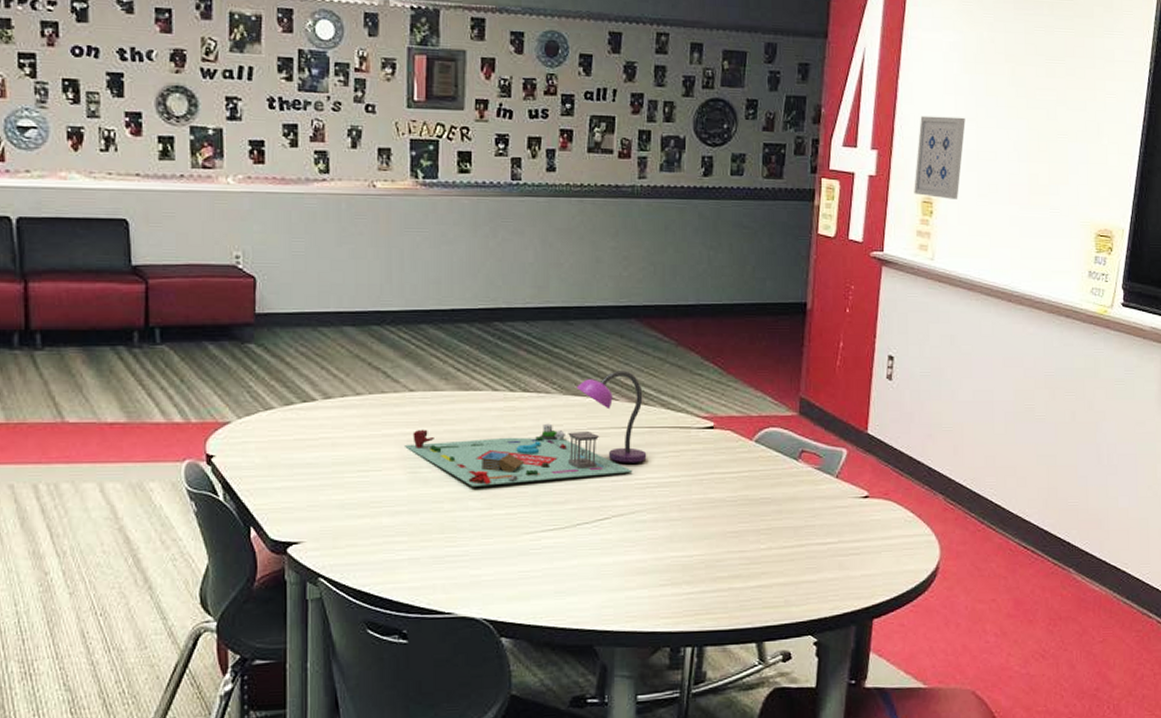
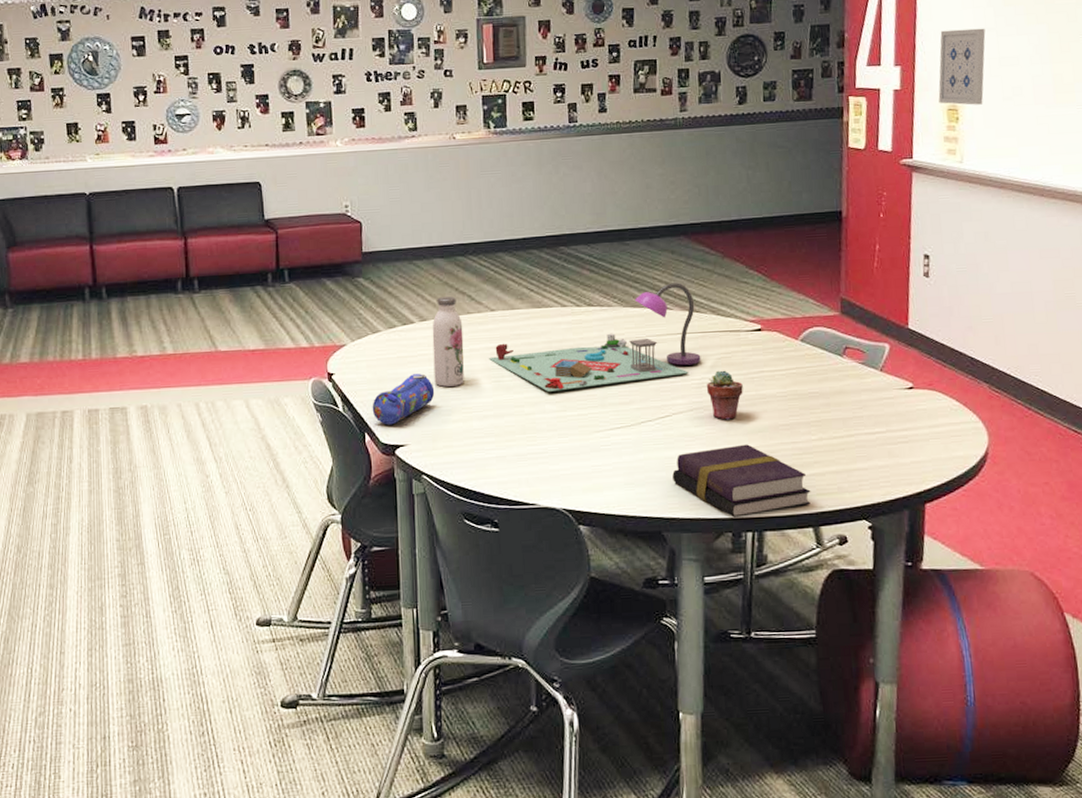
pencil case: none [260,460,338,519] -> present [372,373,435,425]
water bottle: none [337,372,375,476] -> present [432,297,464,387]
book: none [608,552,756,631] -> present [672,444,811,517]
potted succulent: none [652,470,691,525] -> present [707,370,743,420]

